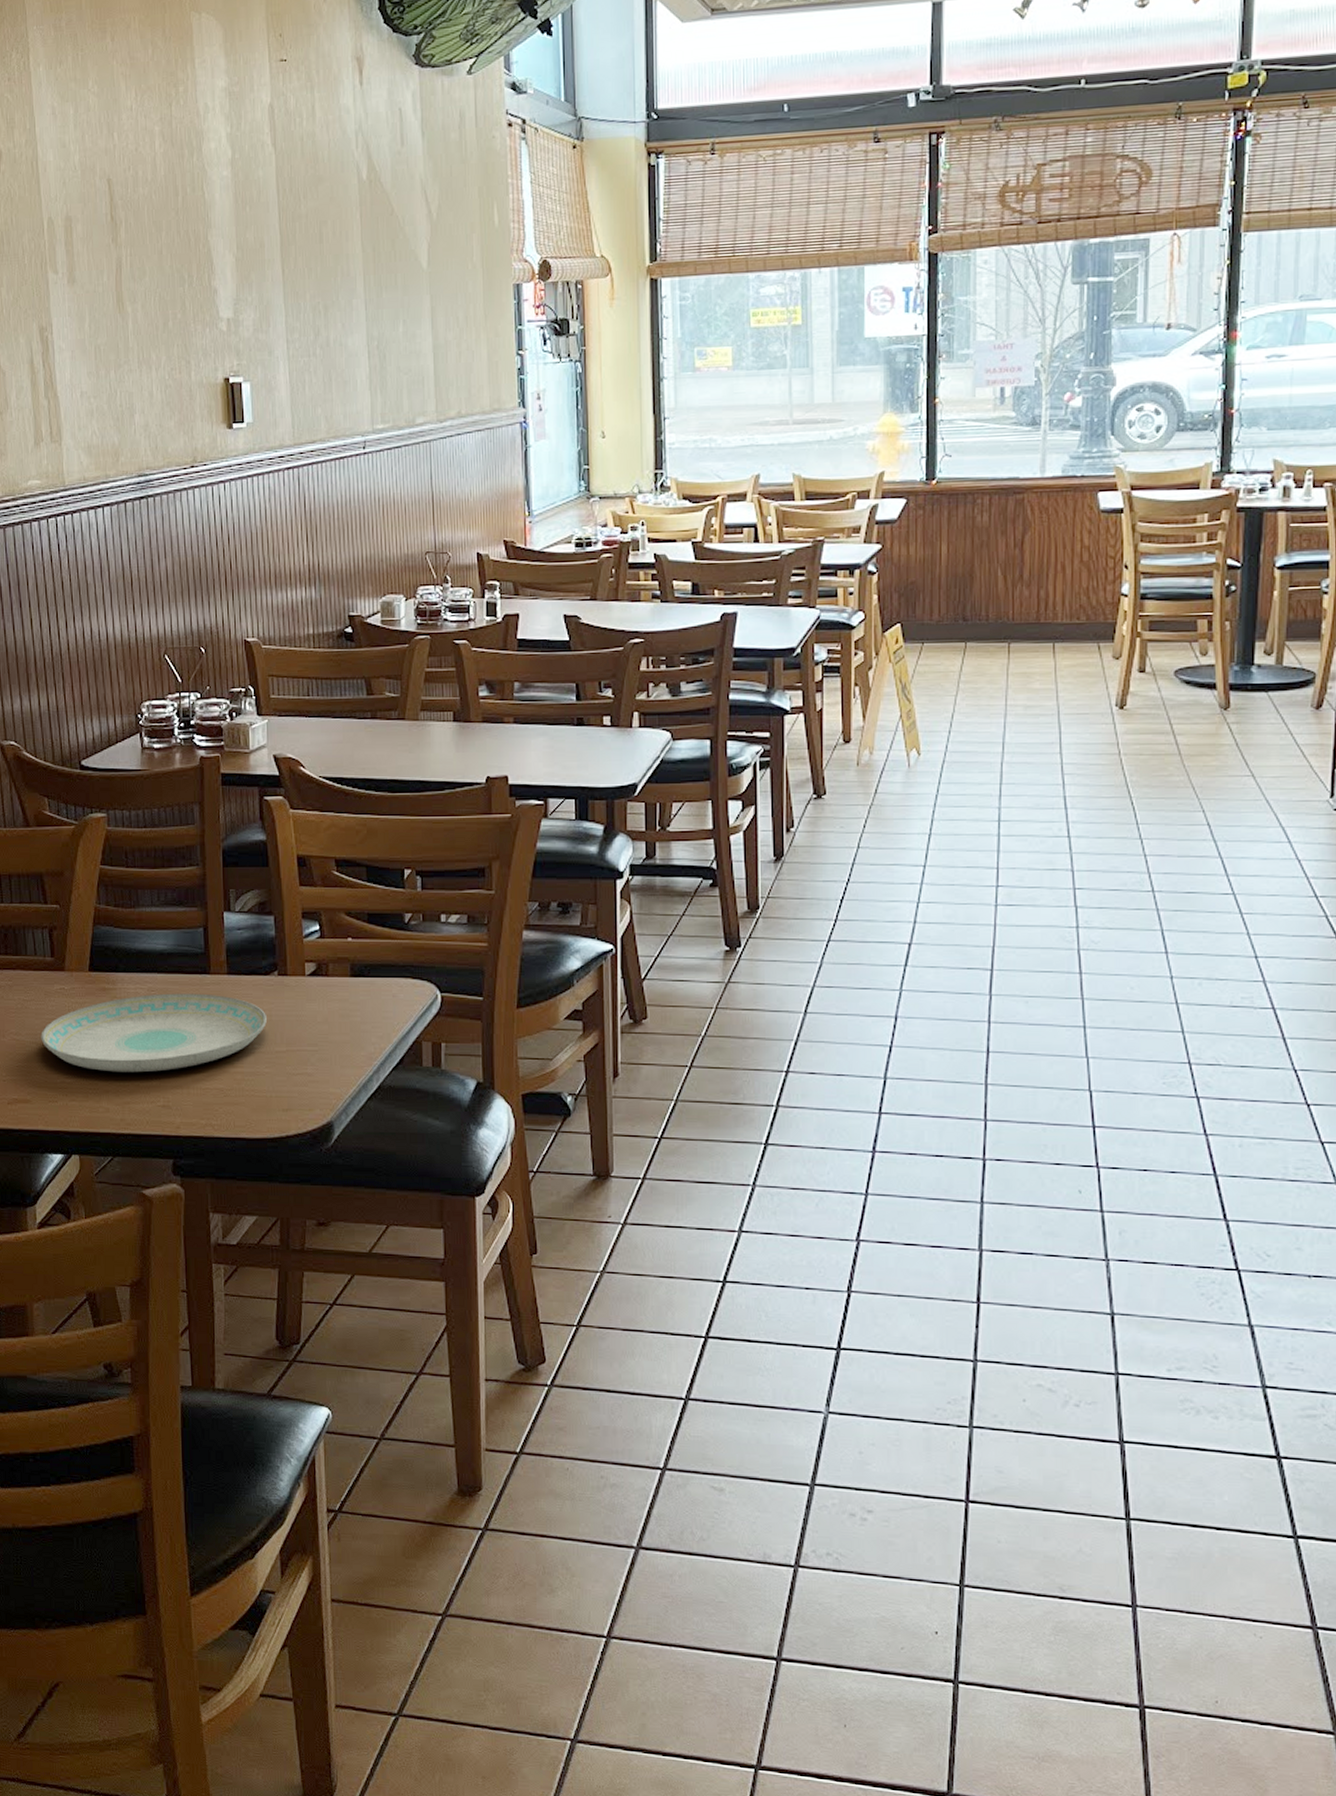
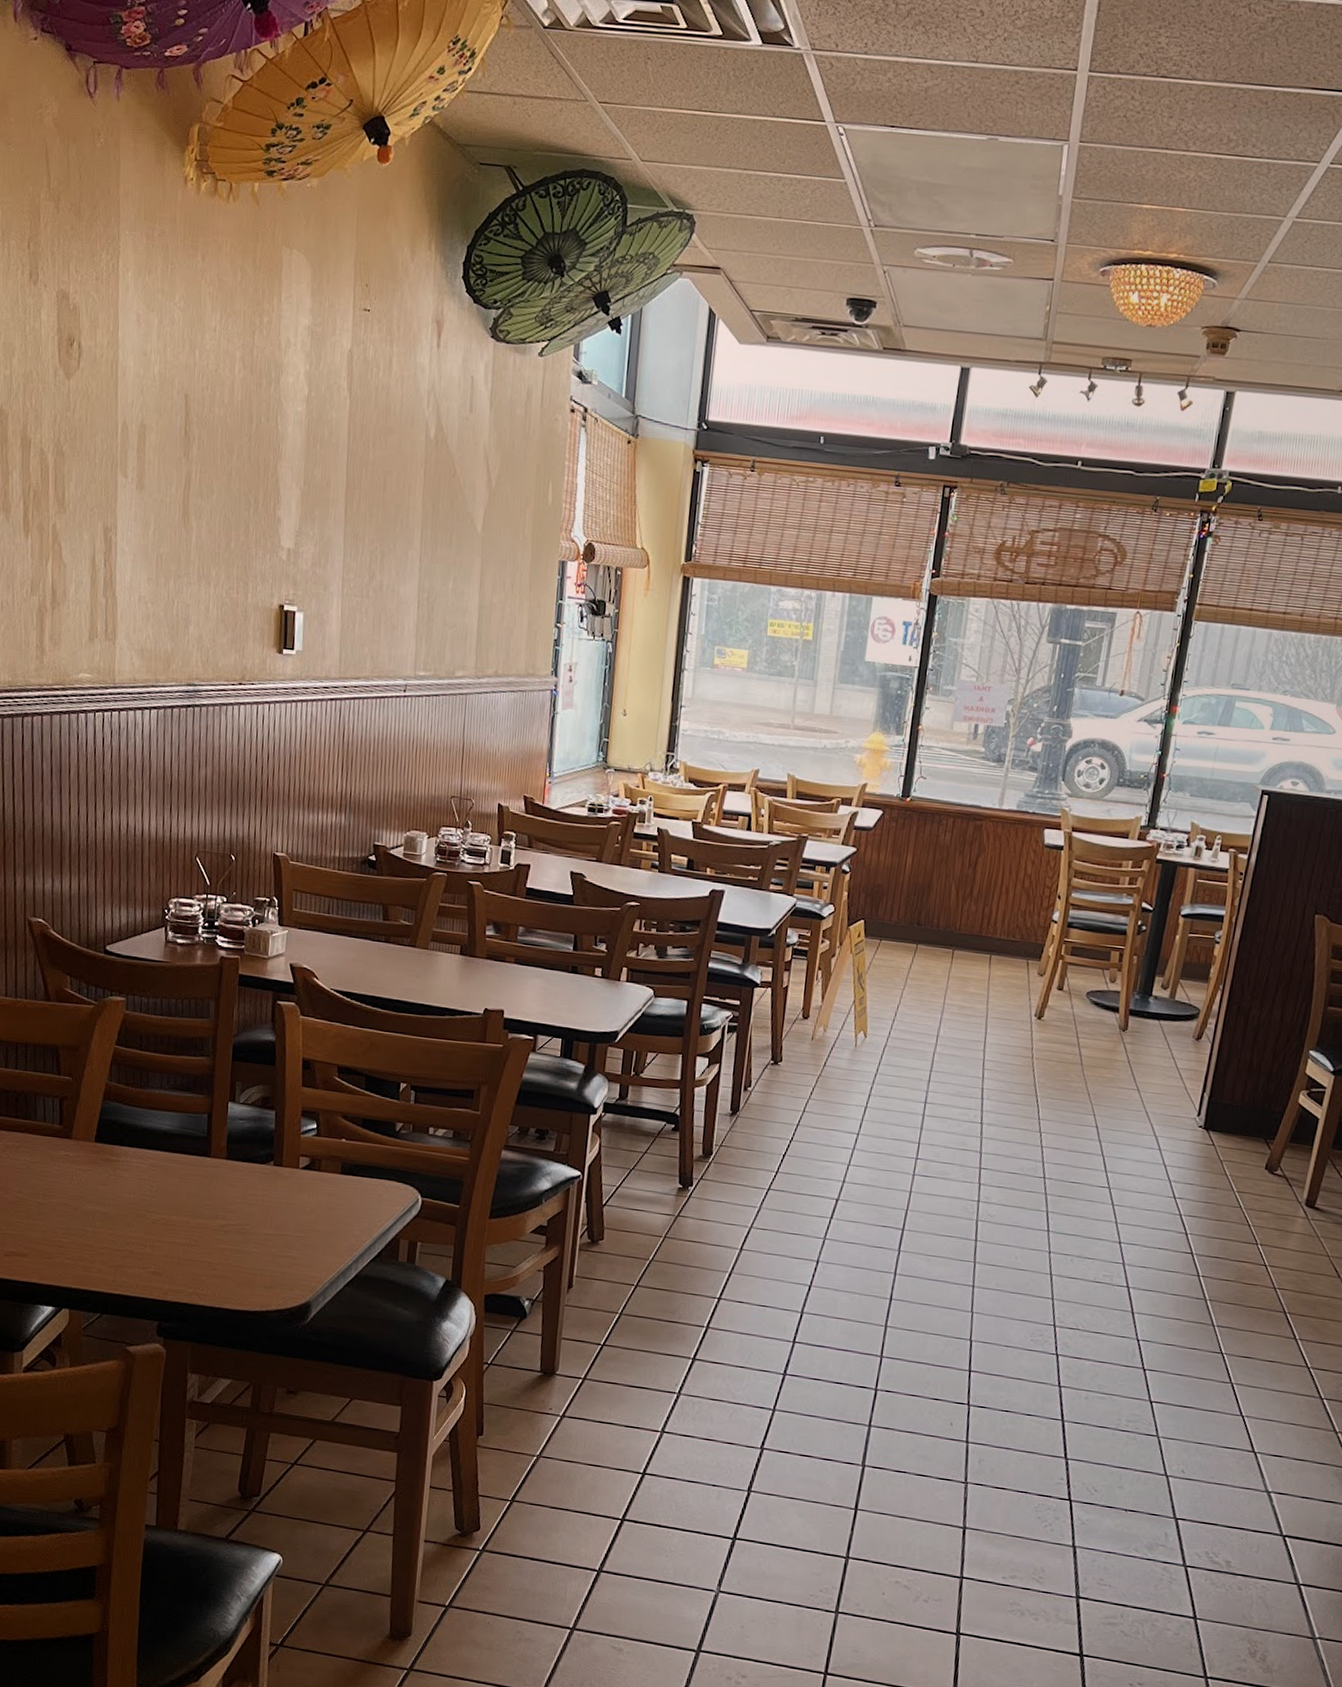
plate: present [41,993,267,1073] -> none [42,1169,259,1241]

